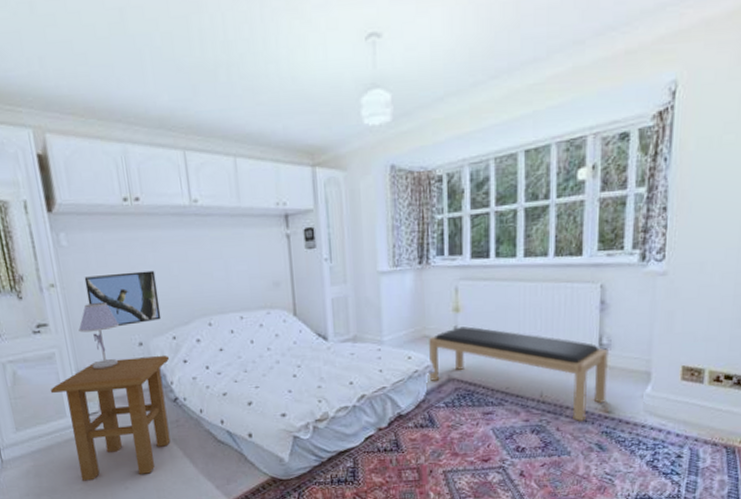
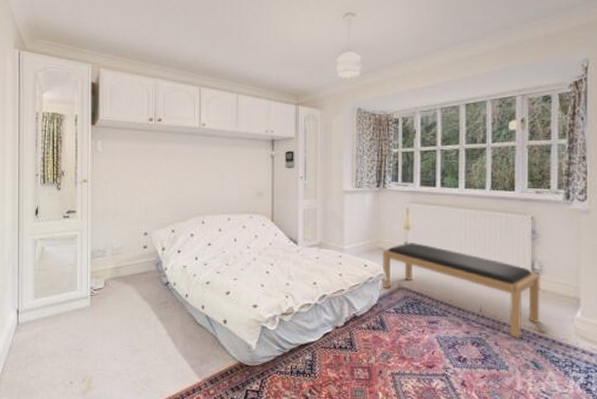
side table: present [50,355,171,481] -> none [68,244,166,349]
table lamp: present [78,303,120,370] -> none [99,198,132,252]
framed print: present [84,270,162,326] -> none [110,175,165,218]

